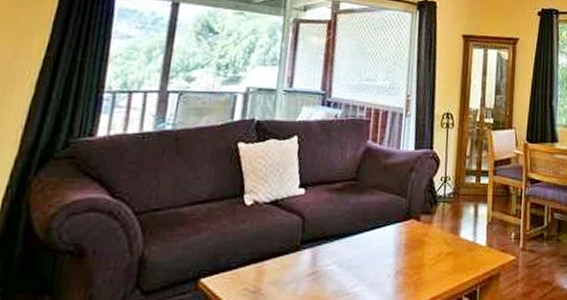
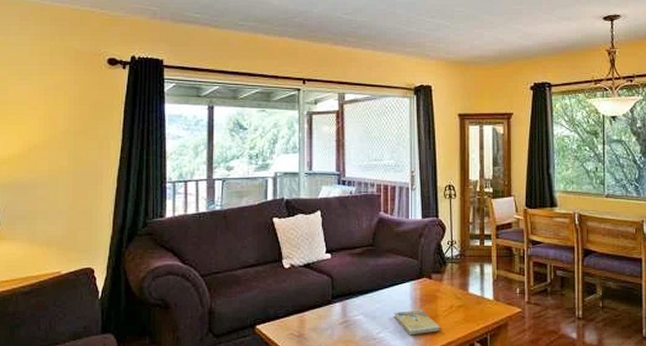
book: none [372,257,427,289] -> present [393,309,441,336]

